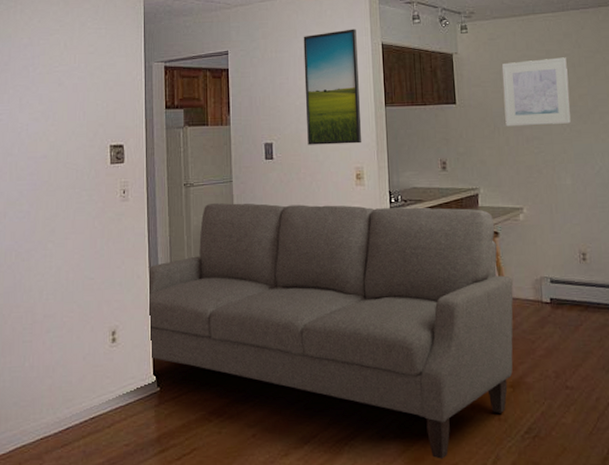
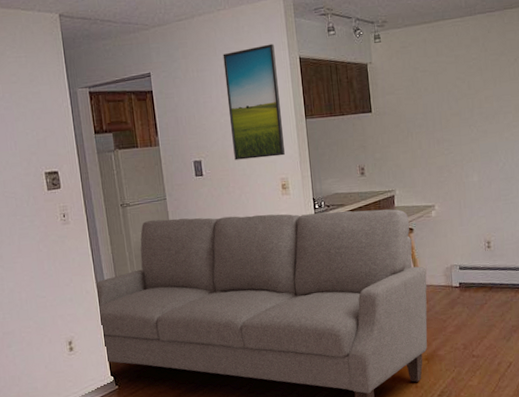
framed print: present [502,57,571,127] -> none [414,61,478,131]

